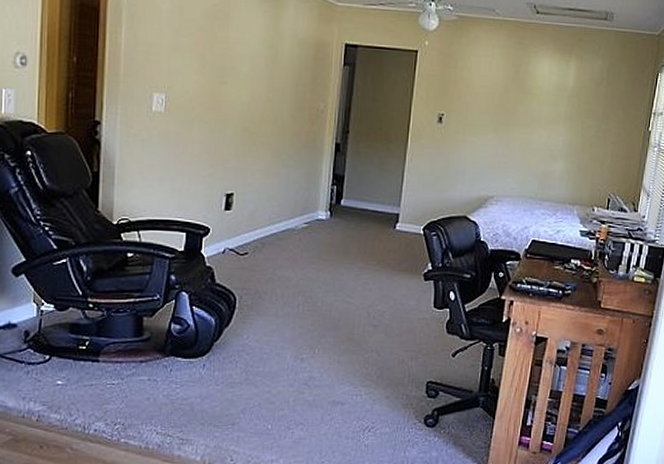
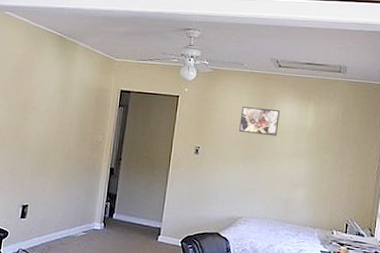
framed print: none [490,63,538,99] -> present [239,106,281,136]

